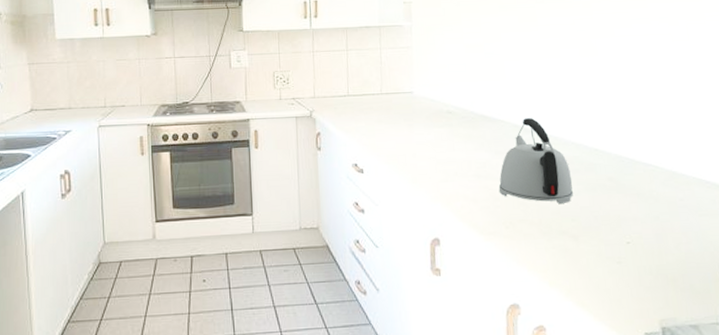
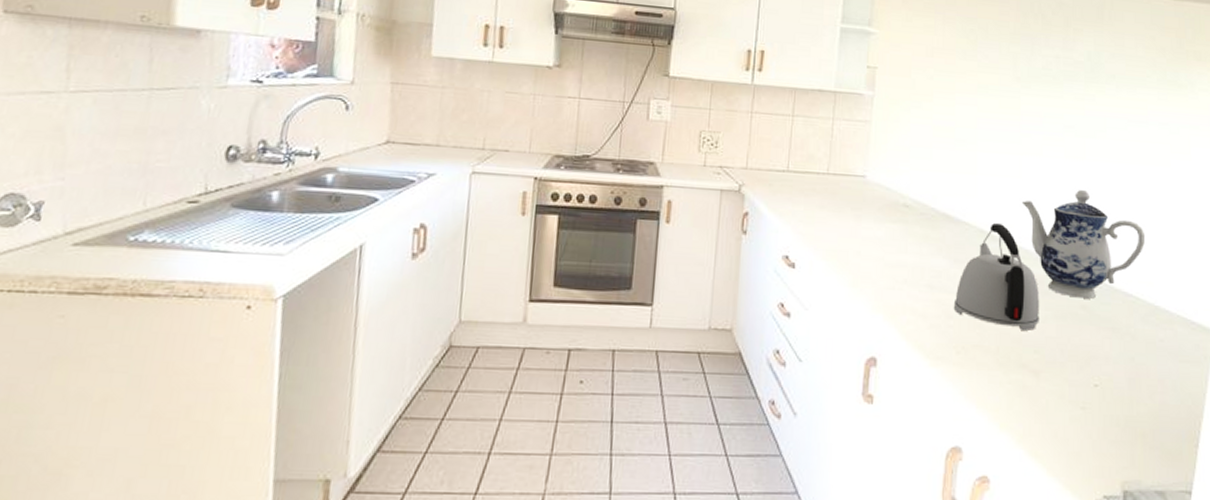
teapot: none [547,82,658,172] -> present [1021,190,1146,299]

